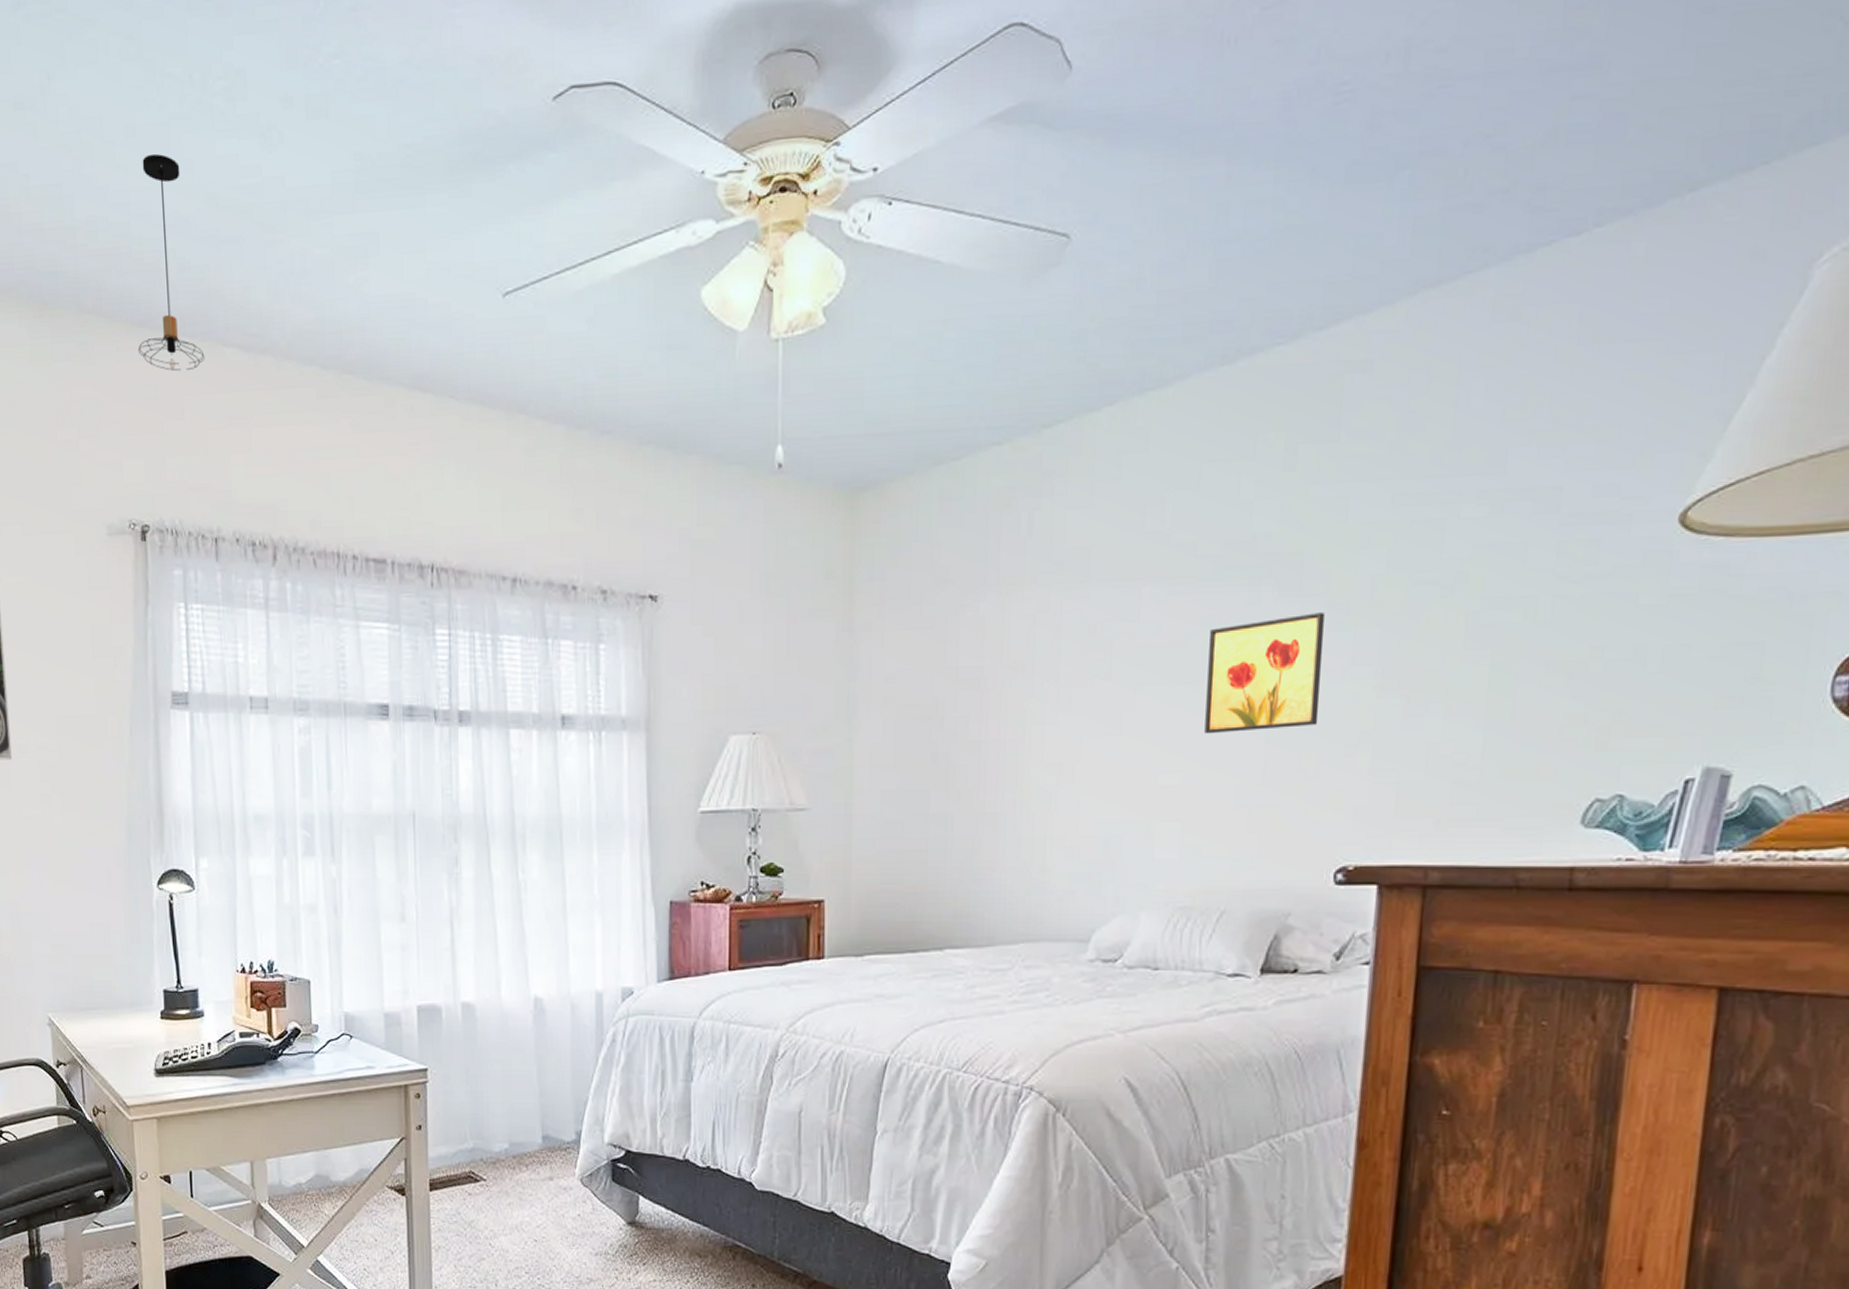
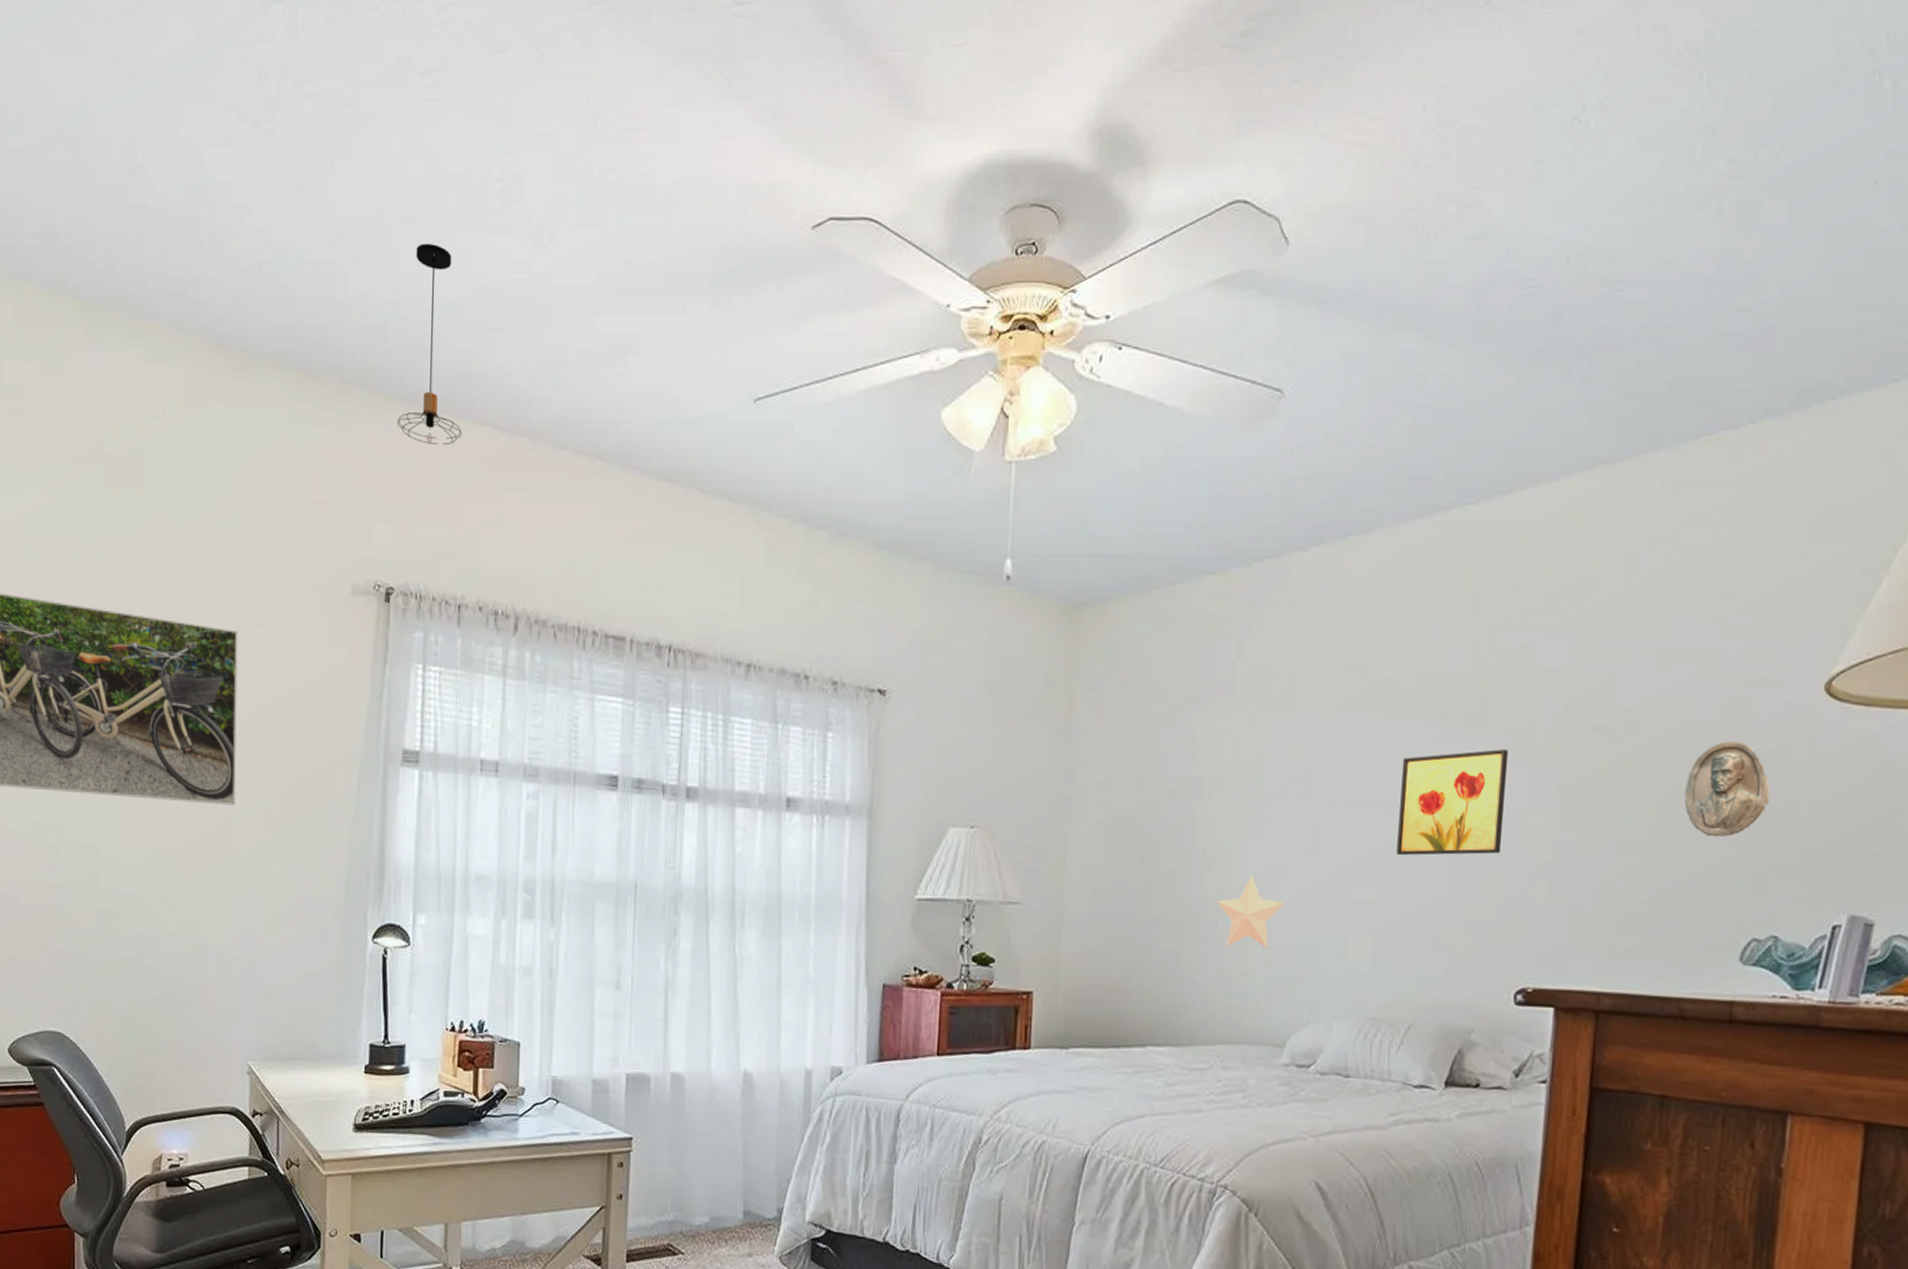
decorative star: none [1014,764,1085,842] -> present [1217,874,1284,949]
portrait medallion: none [1520,585,1617,692] -> present [1684,740,1771,838]

